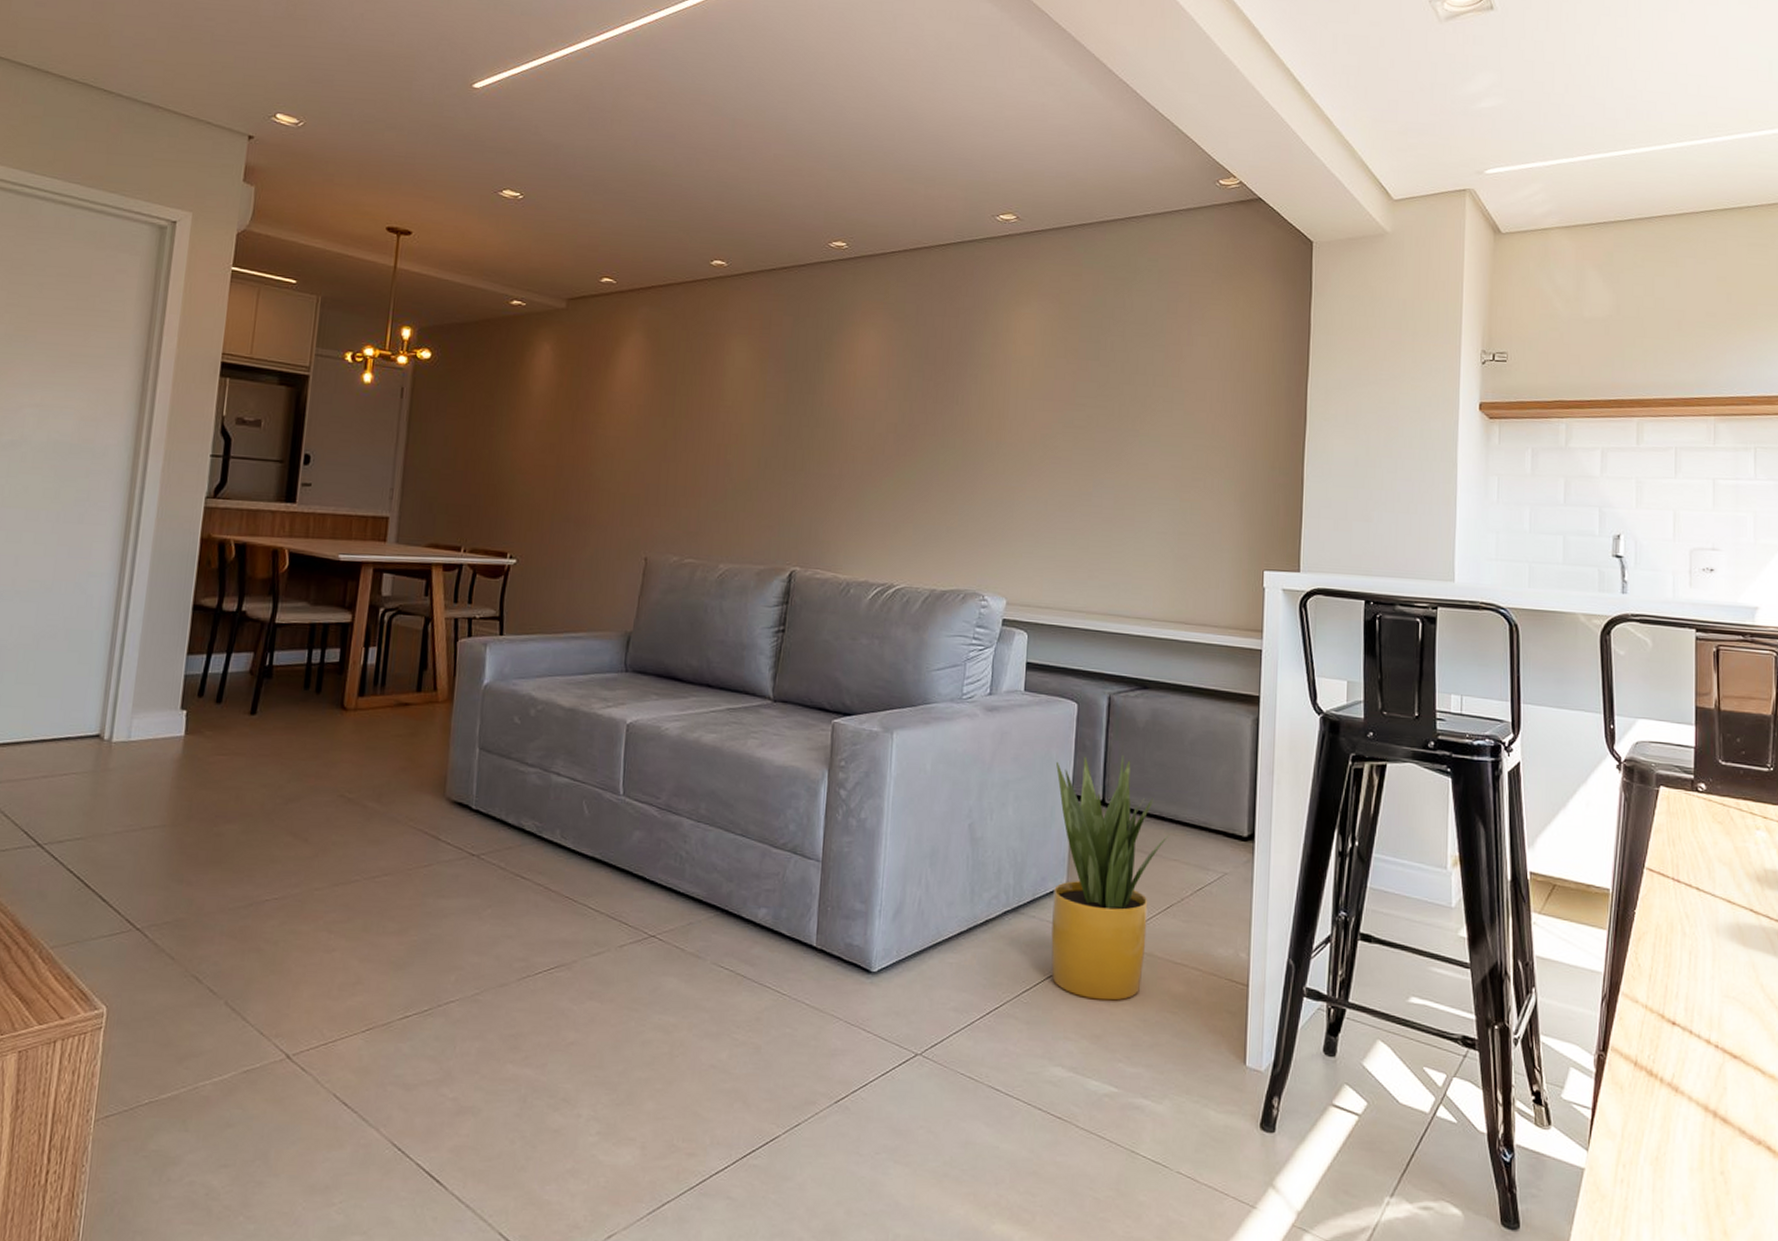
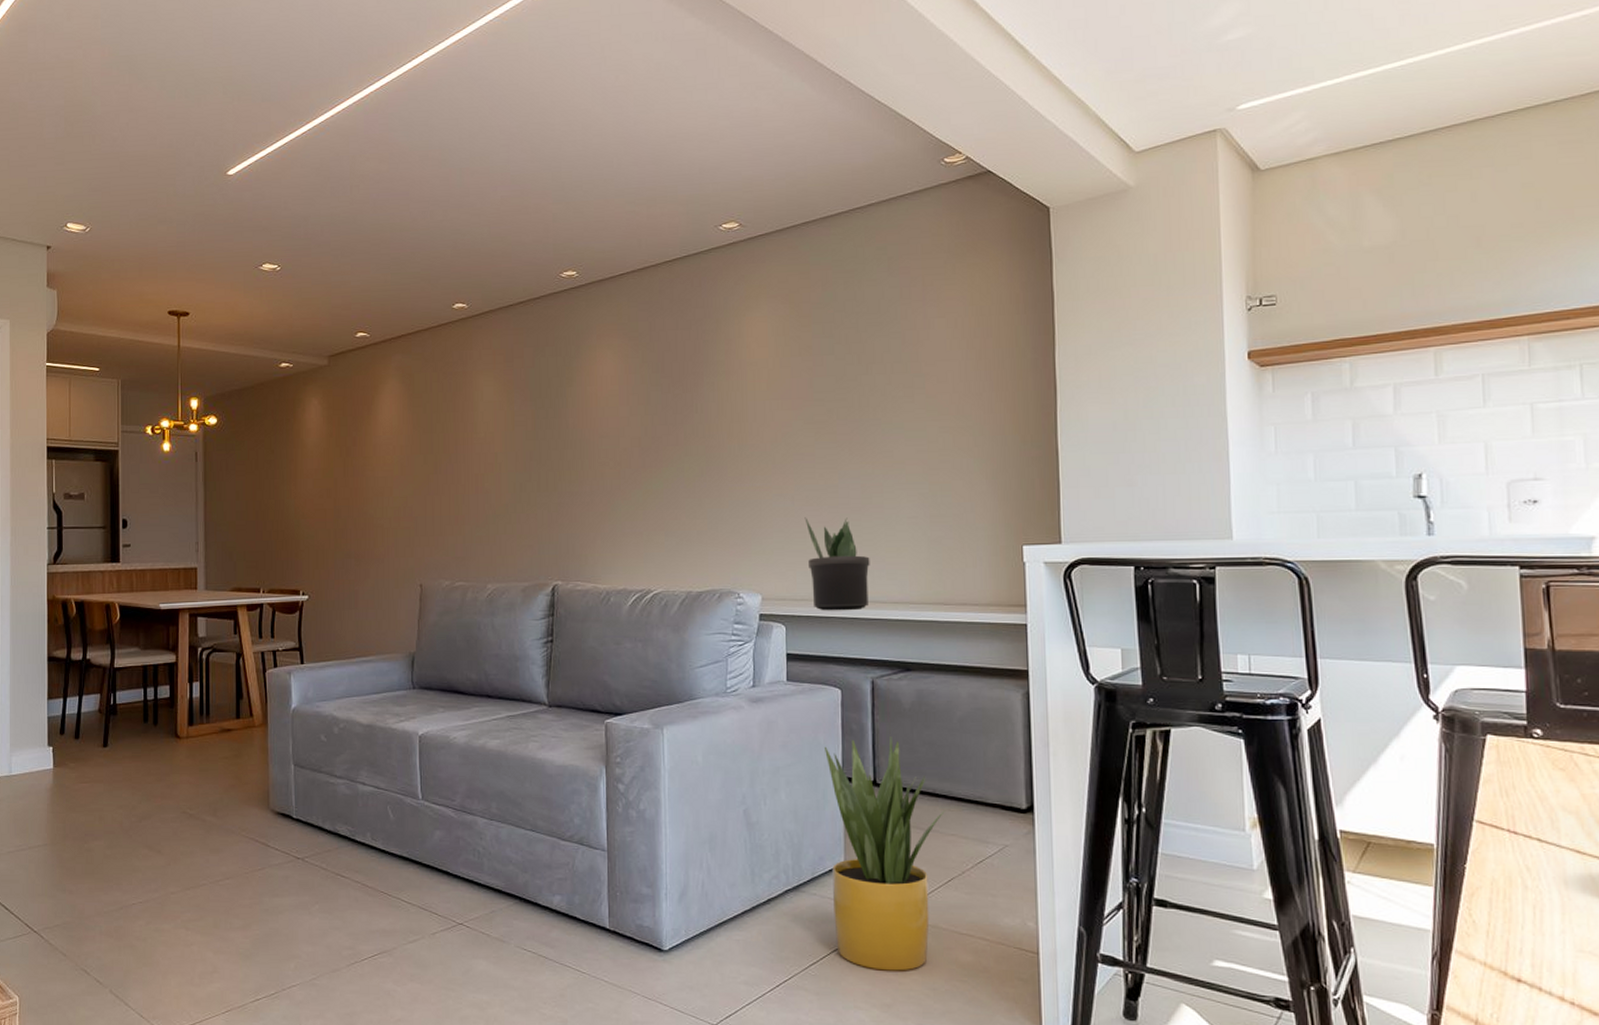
planter: none [1056,523,1117,623] -> present [804,517,870,611]

